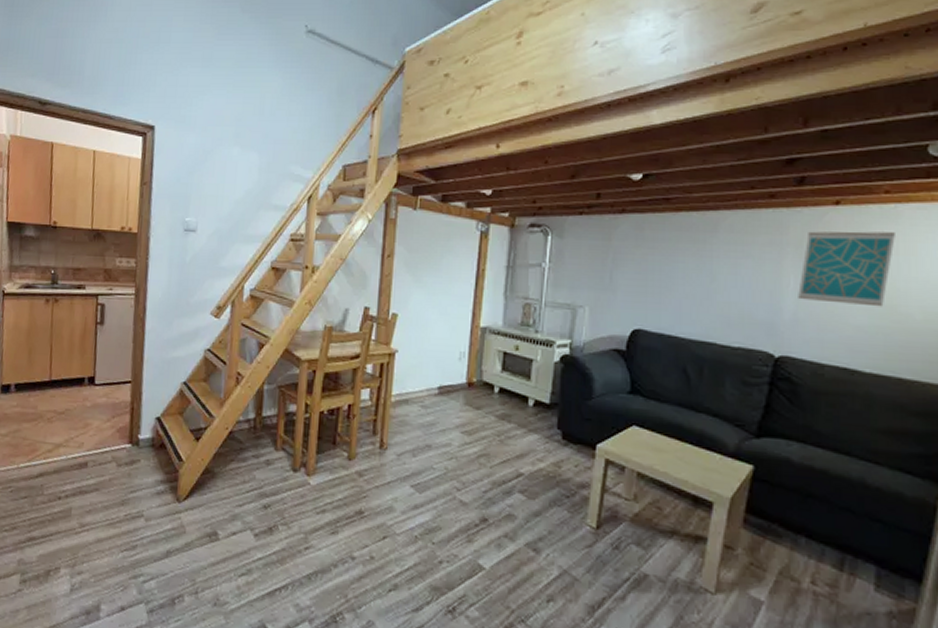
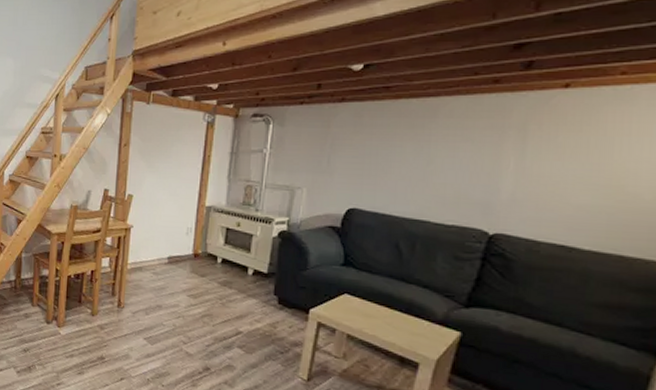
wall art: present [798,231,895,307] -> none [517,113,629,187]

